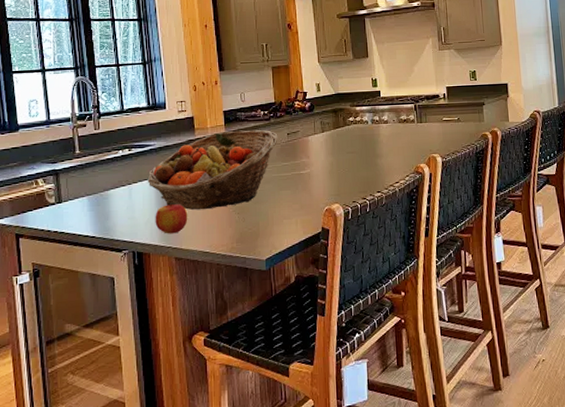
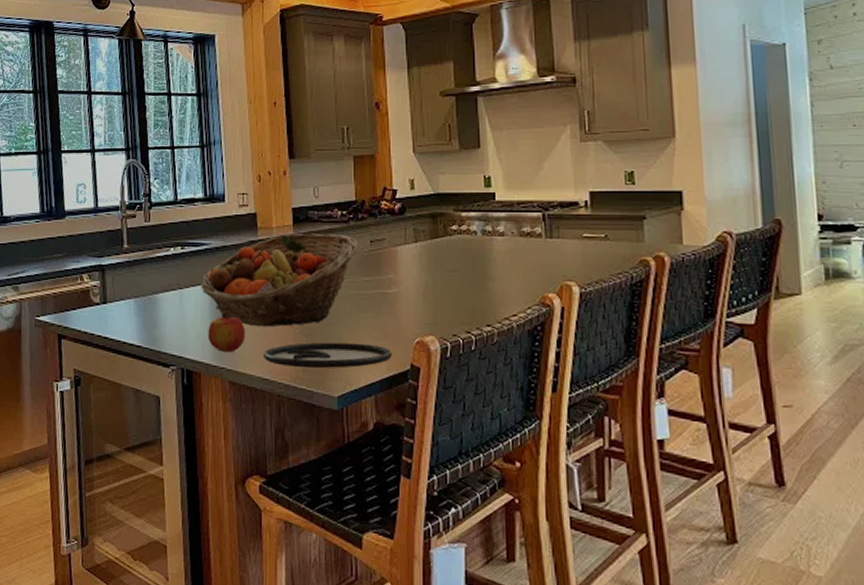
plate: none [203,215,307,240] -> present [263,342,392,368]

